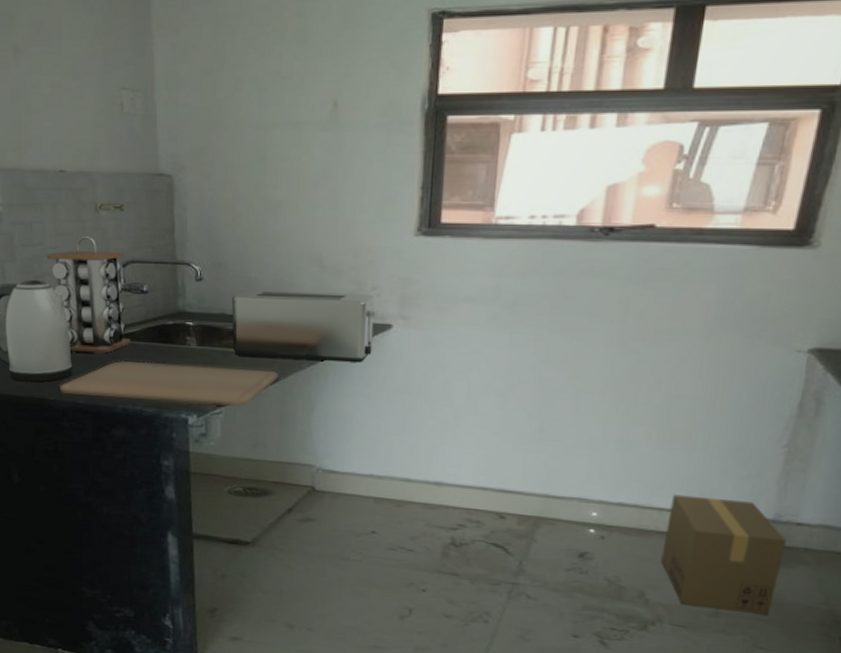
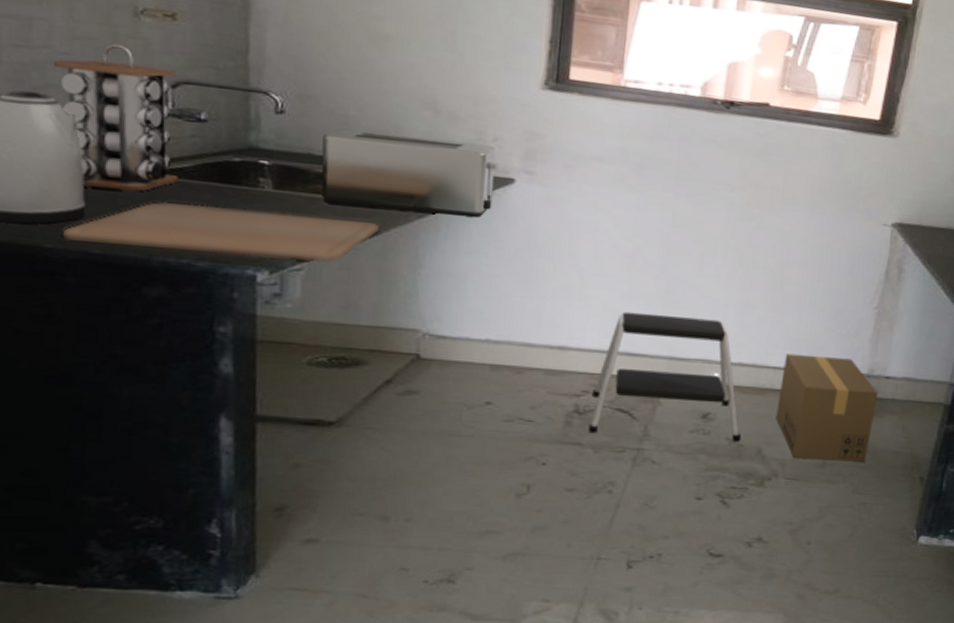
step stool: none [464,449,622,583] -> present [588,311,742,441]

